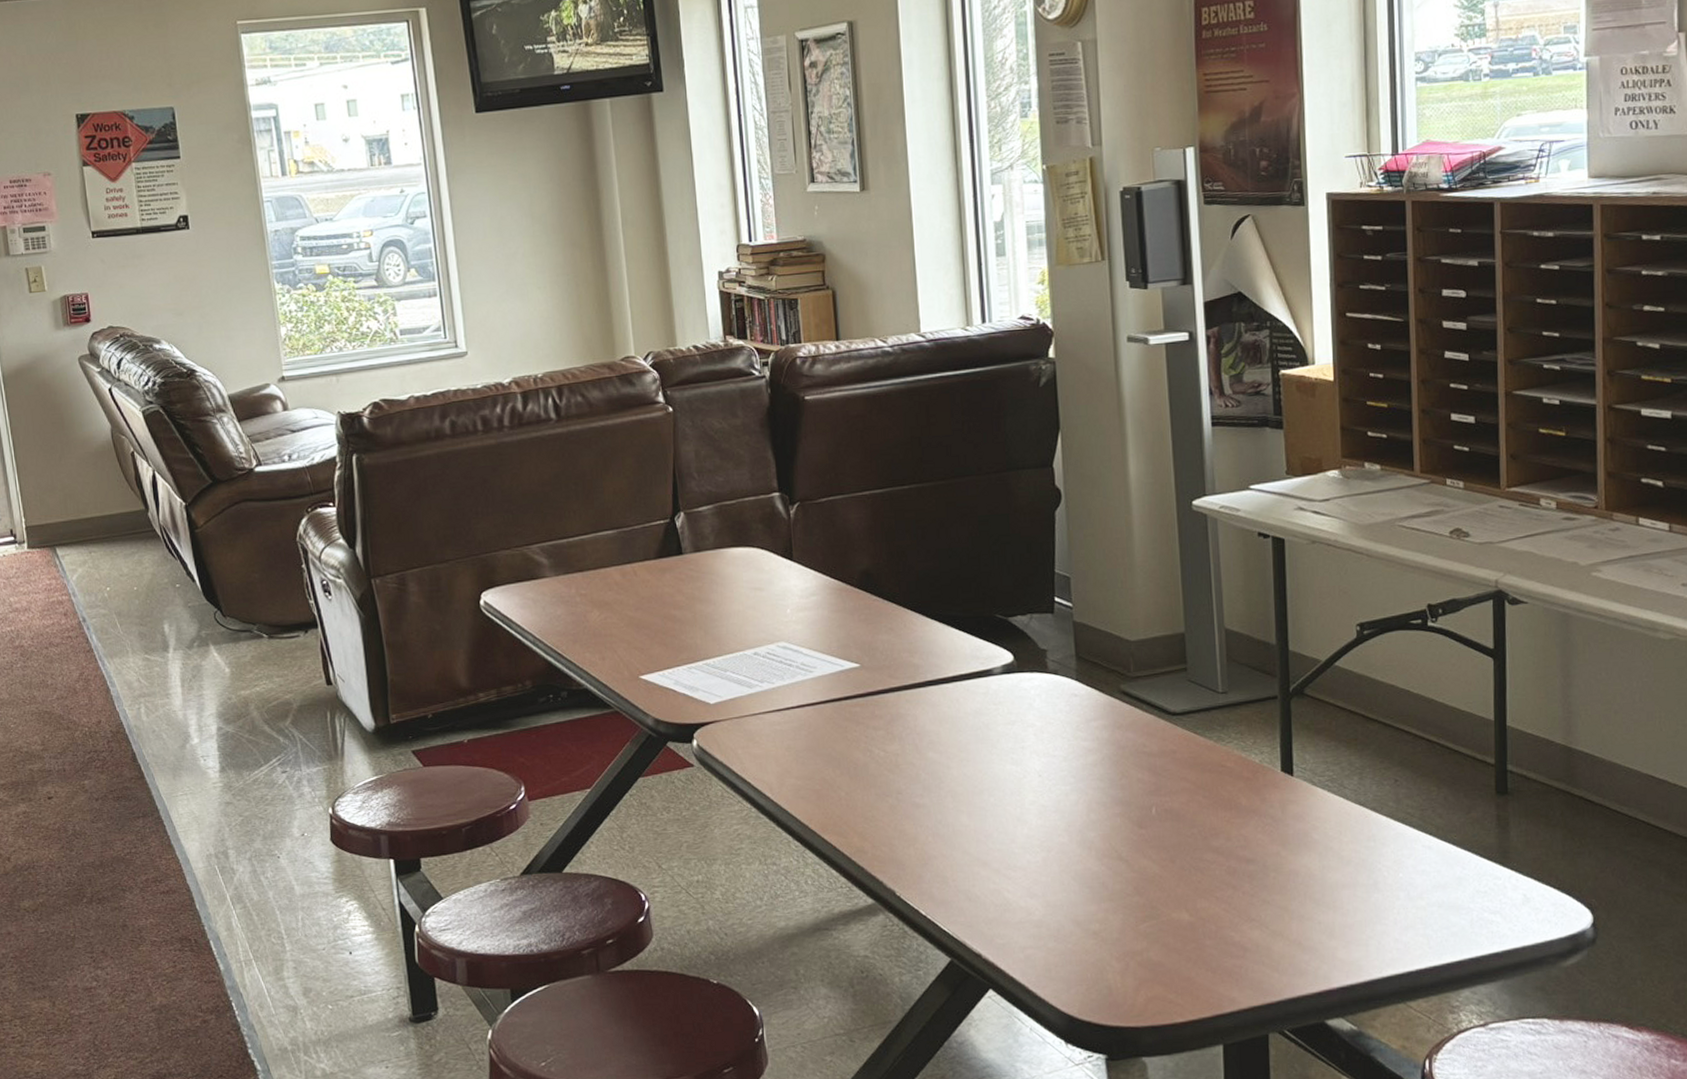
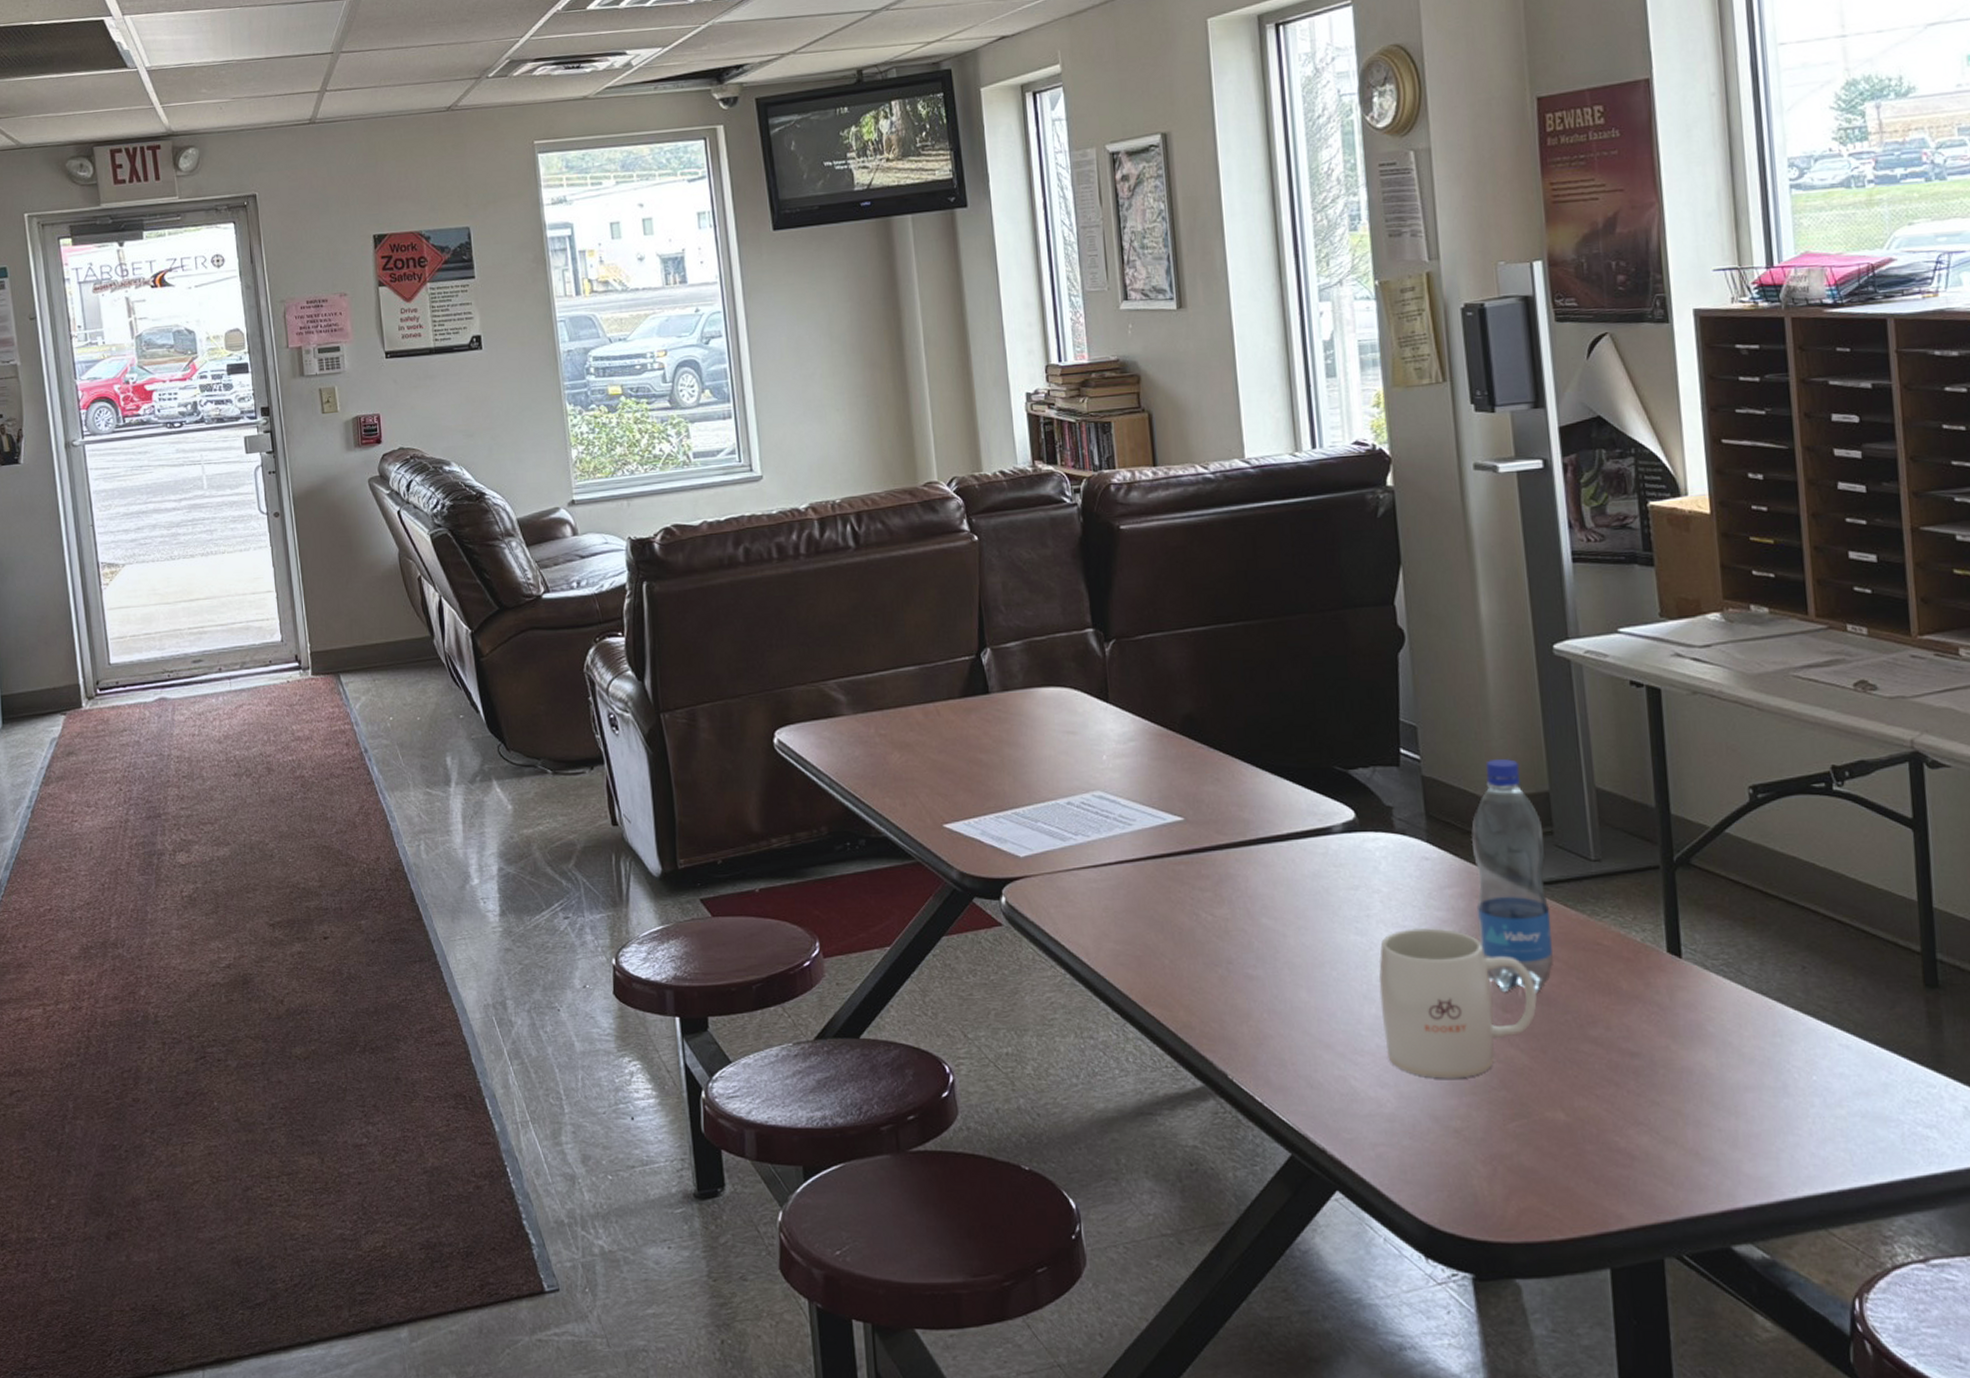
mug: none [1031,756,1168,889] -> present [1379,928,1537,1079]
bottle: none [1115,605,1184,810] -> present [1471,759,1554,992]

